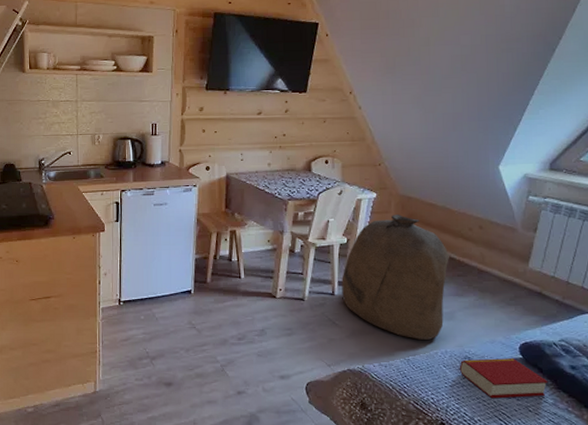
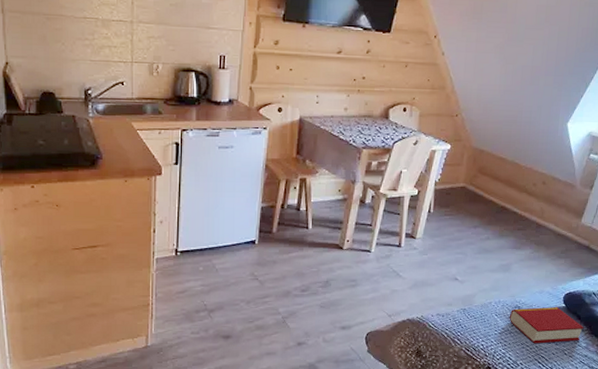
bag: present [342,215,449,340] -> none [408,167,512,290]

